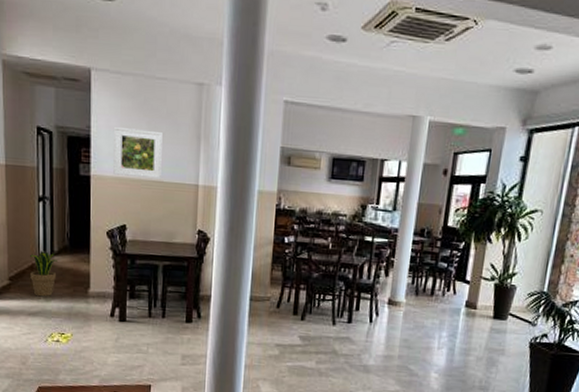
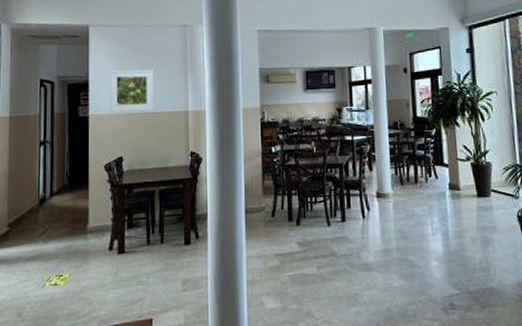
potted plant: present [30,251,57,297] -> none [29,193,56,240]

